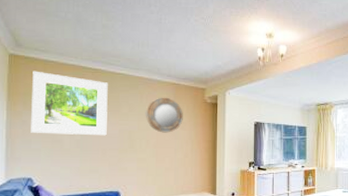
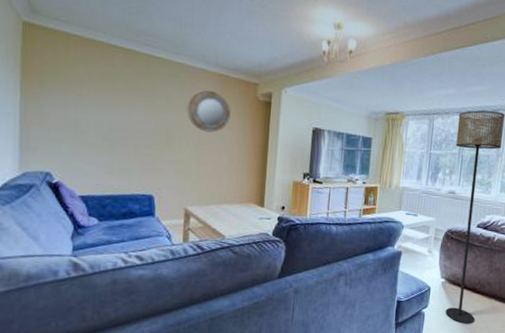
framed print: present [31,71,108,136] -> none [49,45,143,130]

